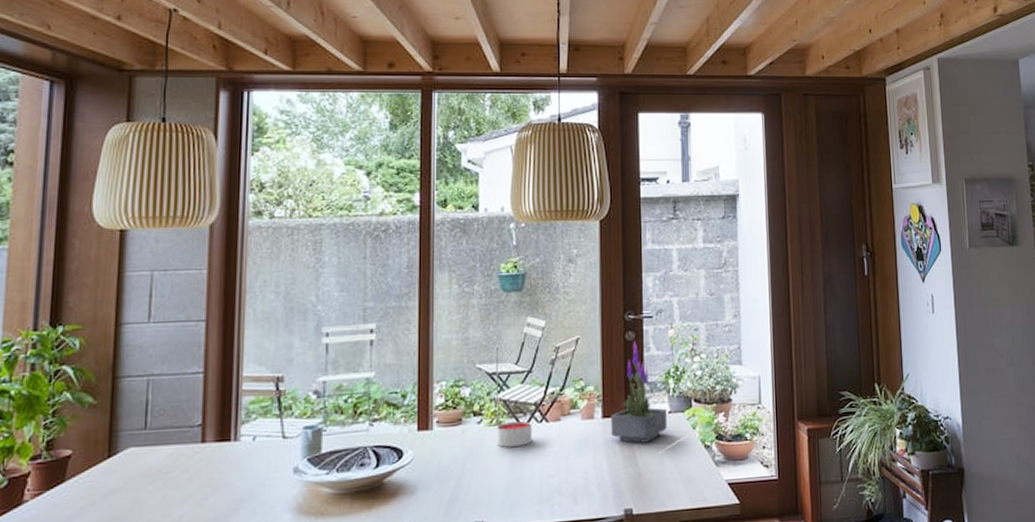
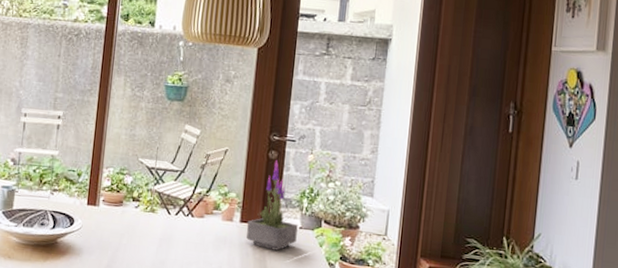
candle: present [497,421,532,447] -> none [149,211,180,233]

